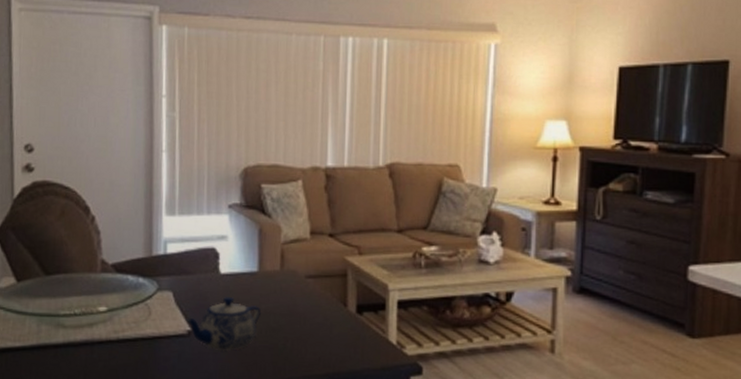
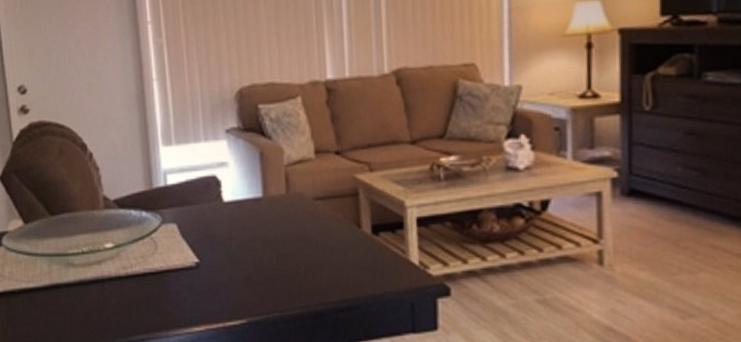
teapot: present [185,296,262,352] -> none [192,224,271,282]

